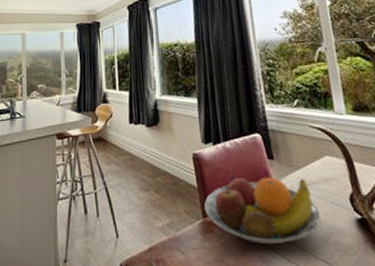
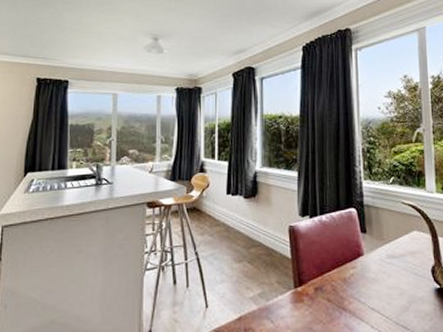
fruit bowl: present [204,173,322,245] -> none [297,245,405,313]

